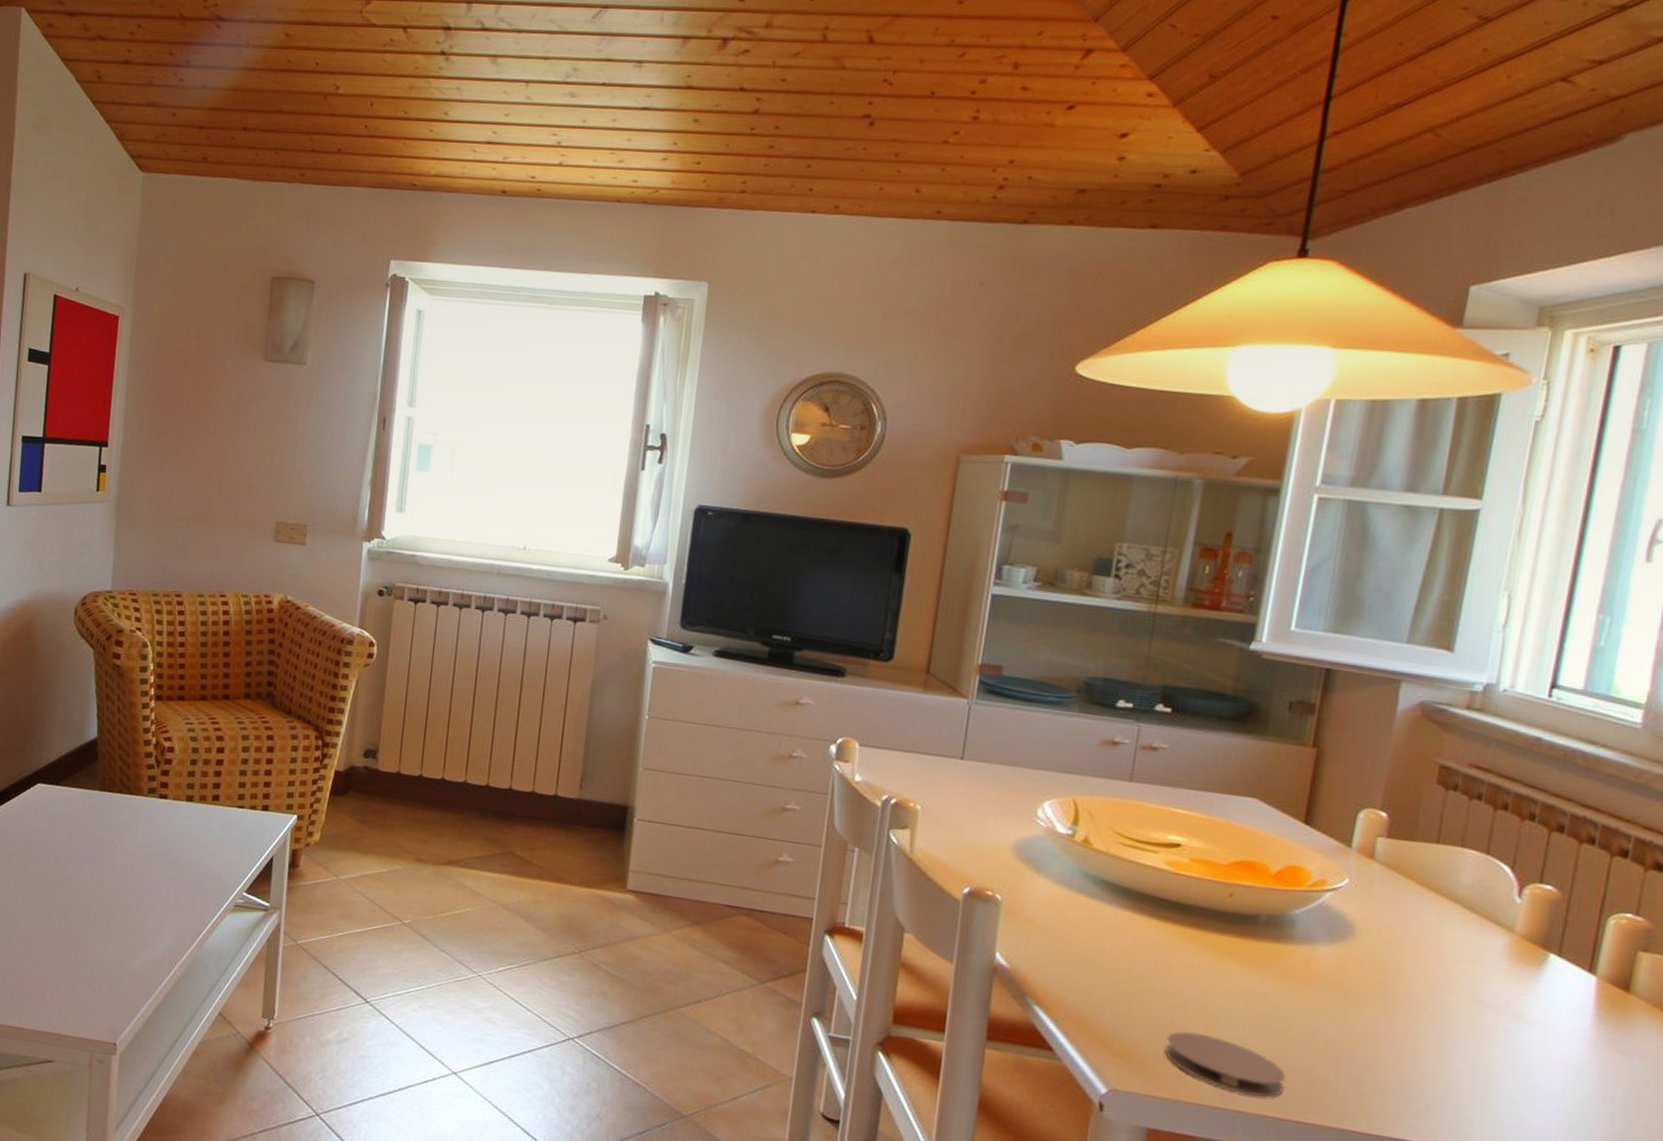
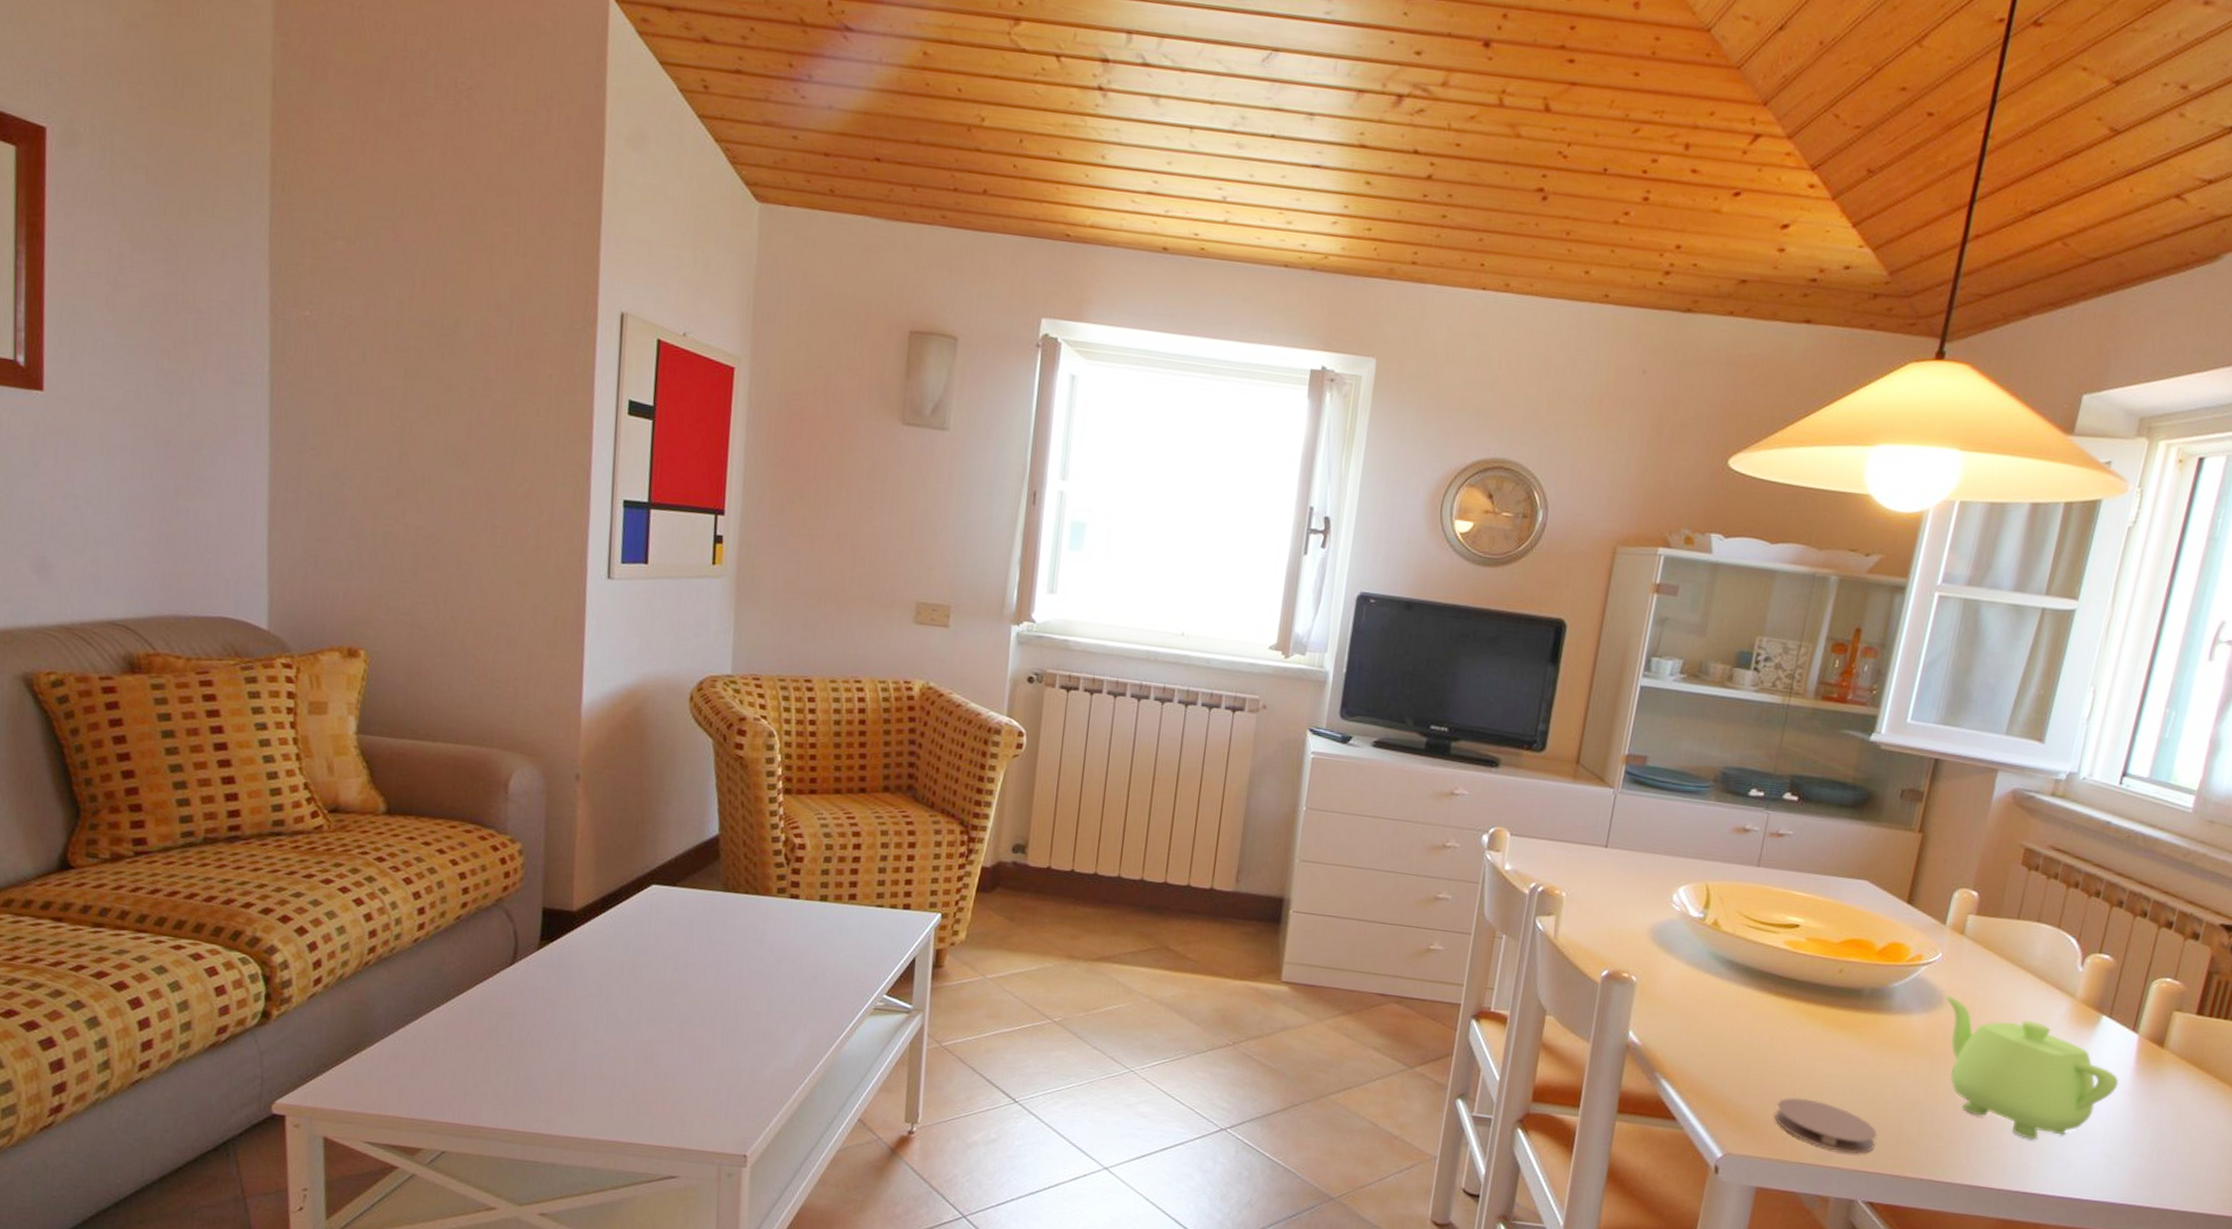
teapot: none [1356,926,1577,1092] -> present [1945,996,2119,1140]

